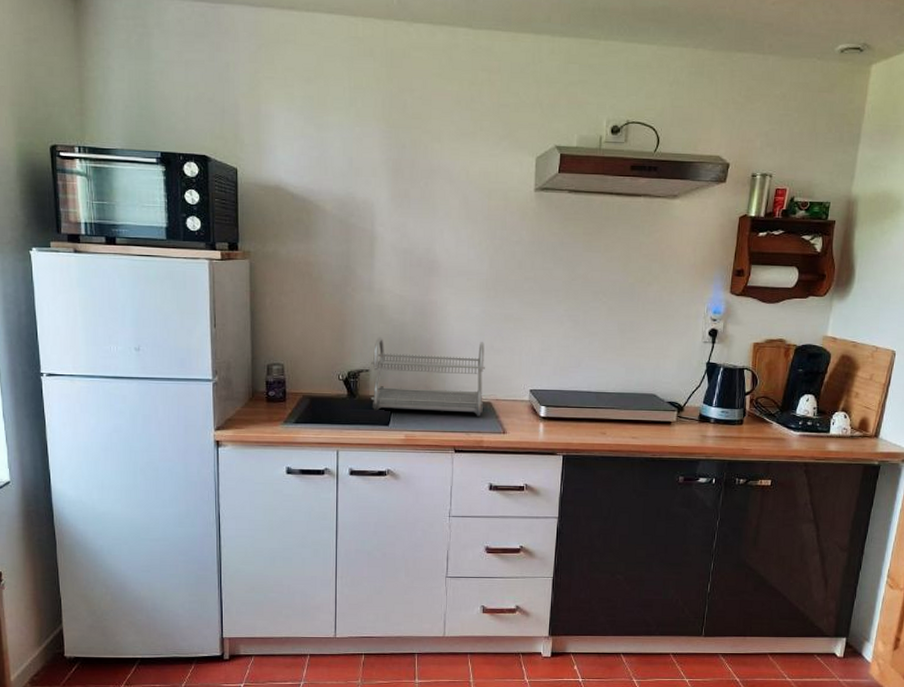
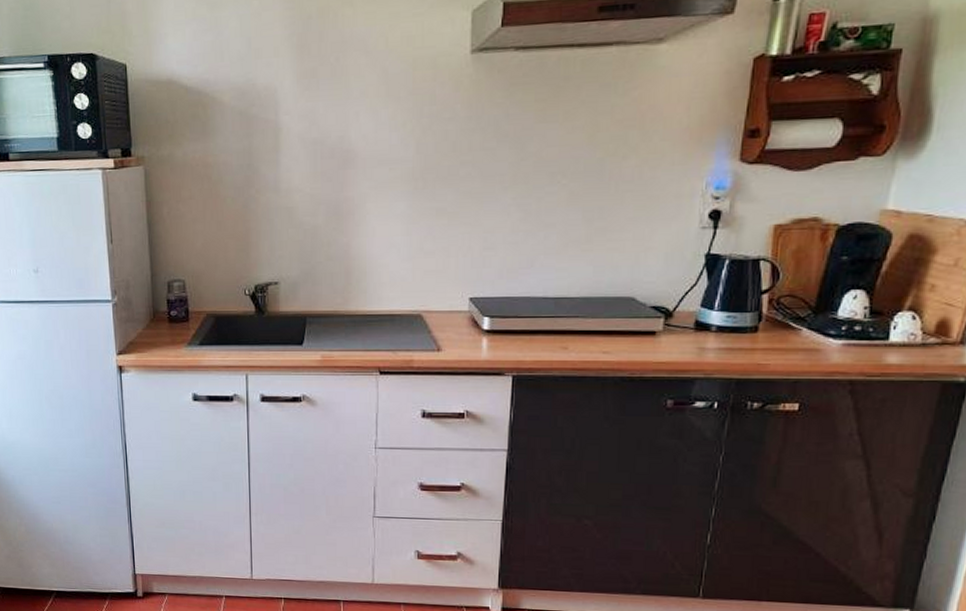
dish rack: present [370,336,485,417] -> none [280,243,414,332]

